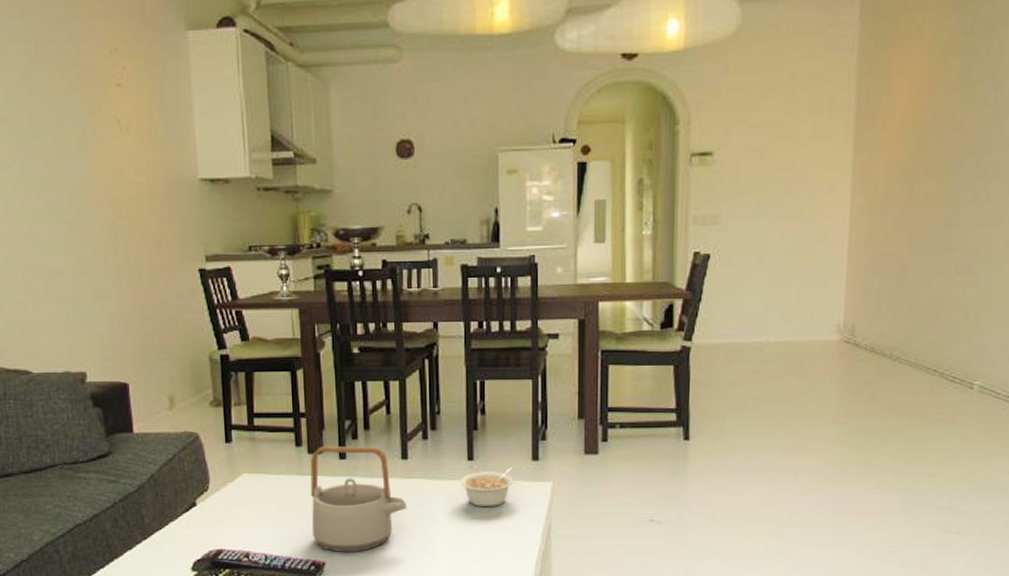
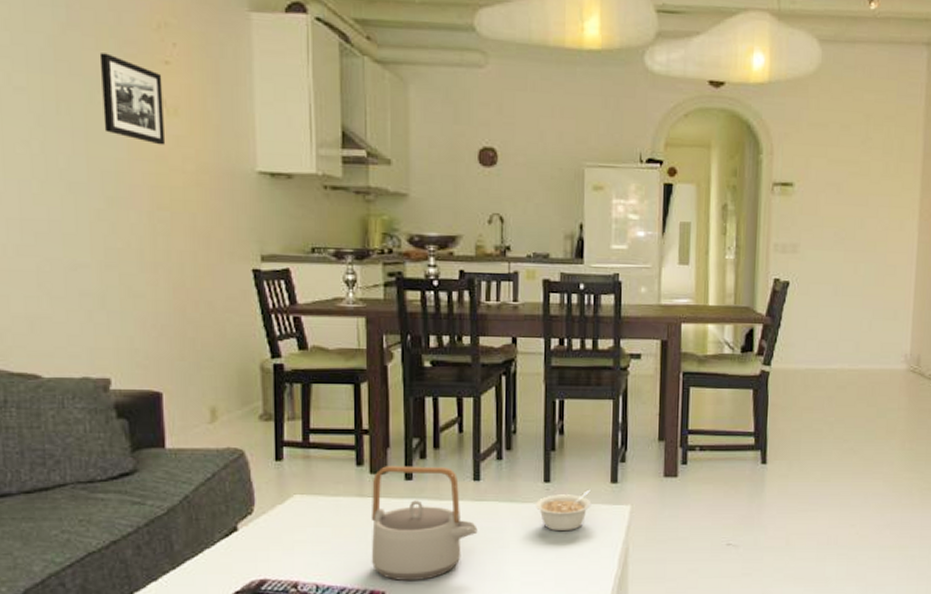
picture frame: none [63,81,121,161] -> present [99,53,166,145]

